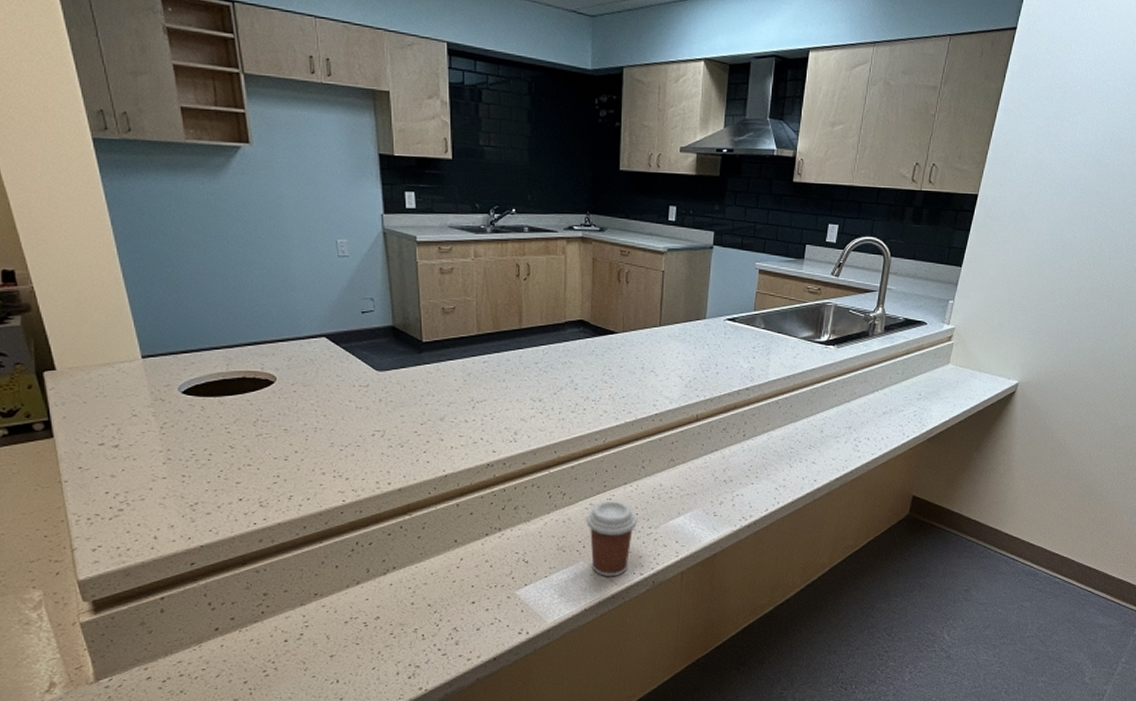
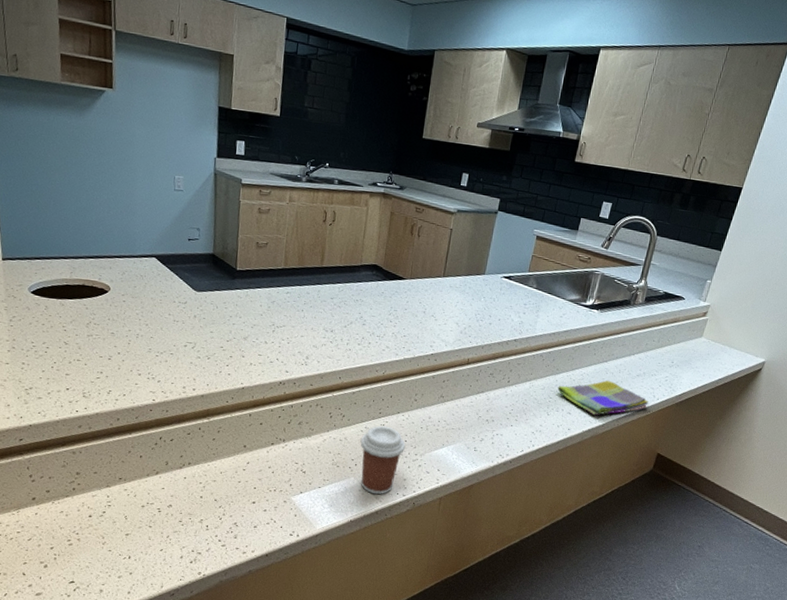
dish towel: none [798,423,898,463] -> present [557,380,649,416]

